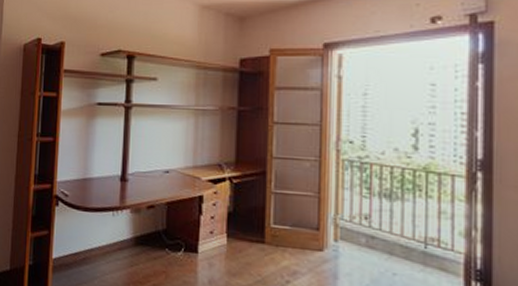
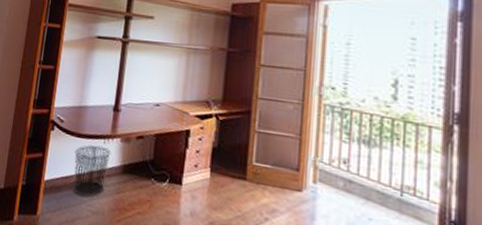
waste bin: none [82,217,121,273] -> present [73,144,111,197]

